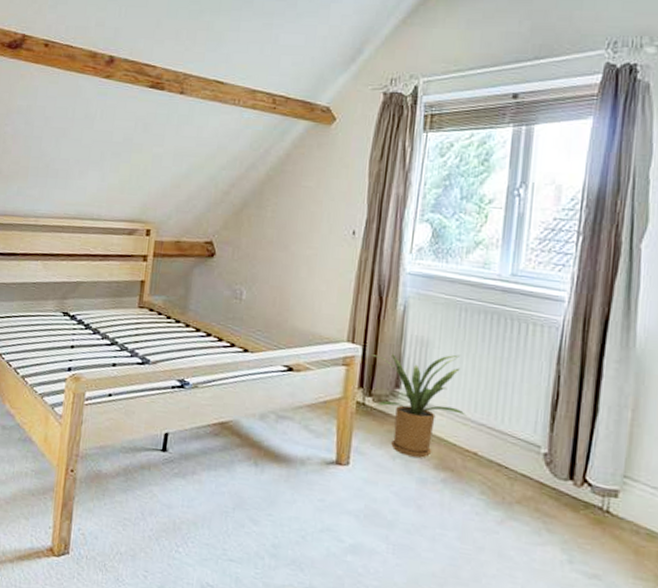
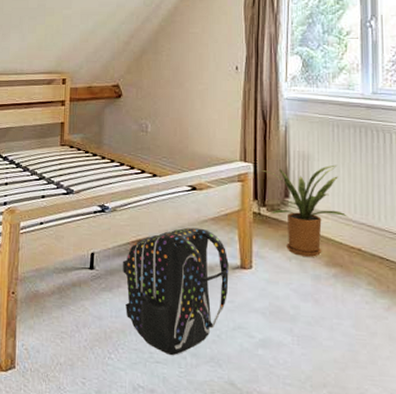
backpack: none [199,413,323,555] -> present [123,227,229,356]

